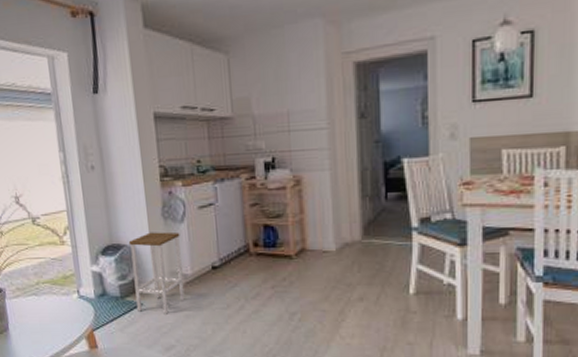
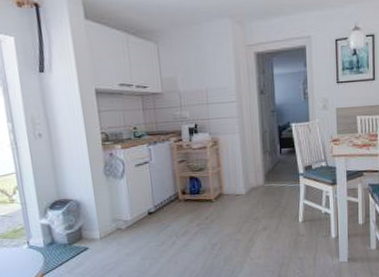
step stool: present [128,232,185,314] -> none [74,186,126,255]

